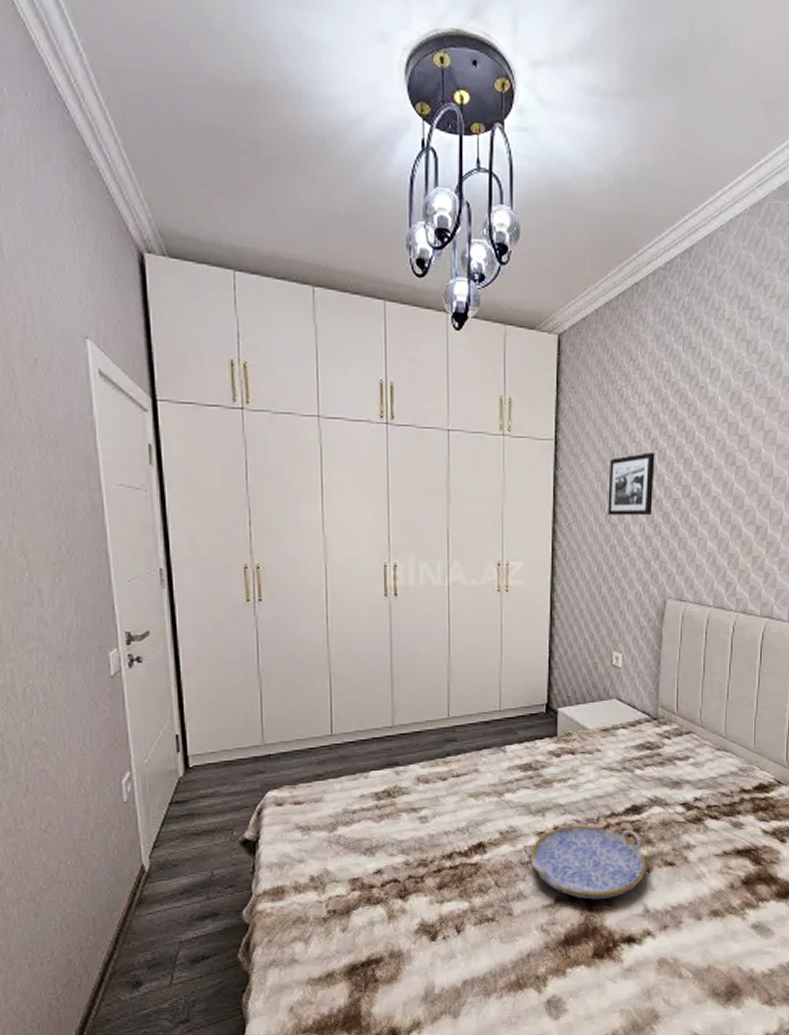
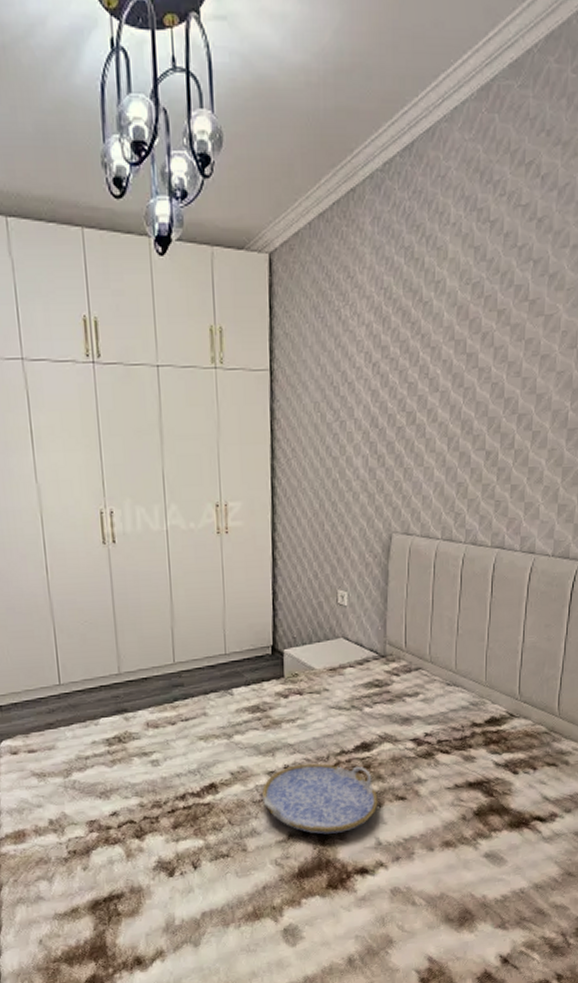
picture frame: present [608,452,655,516] -> none [328,378,377,448]

